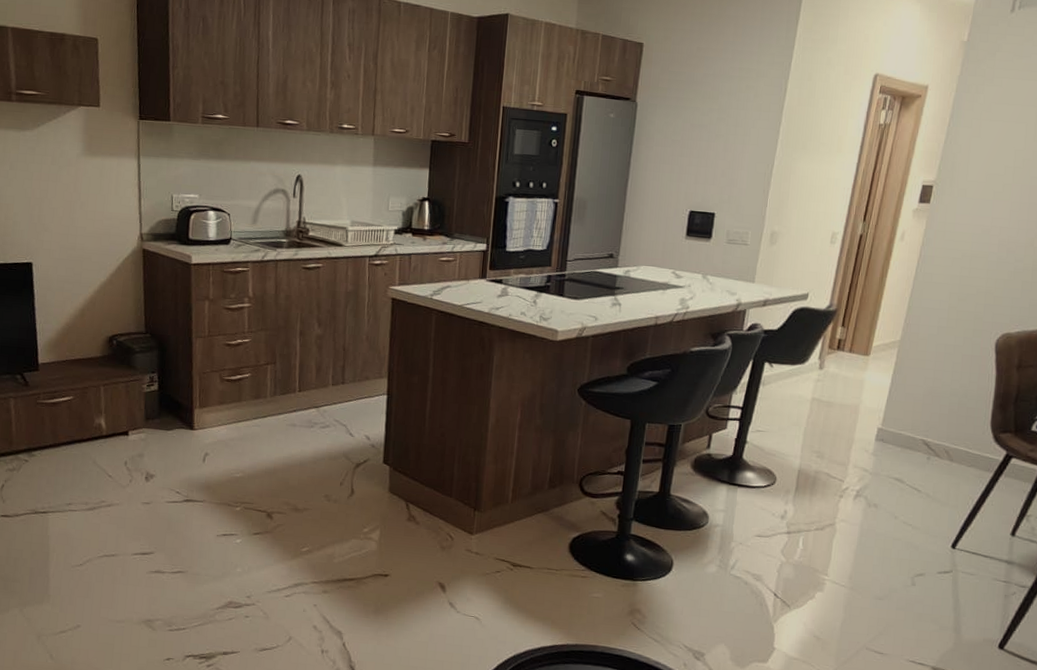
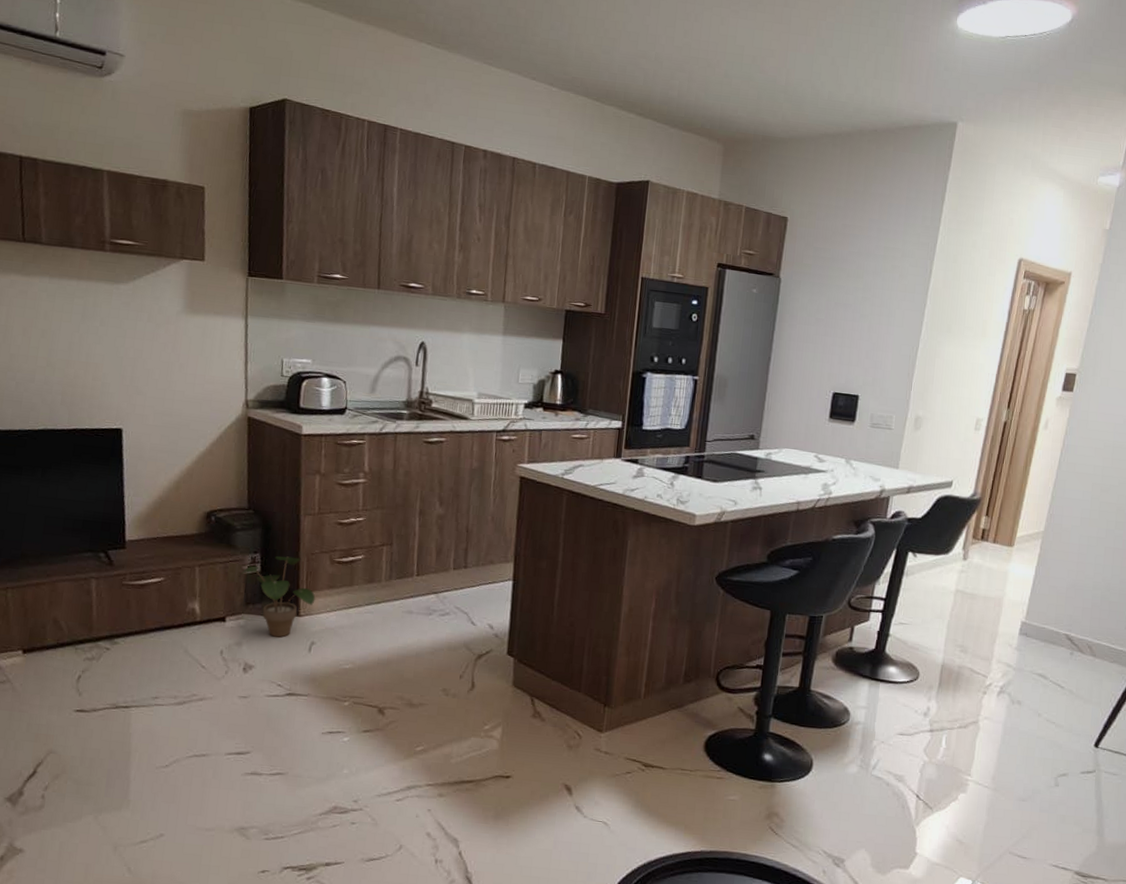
potted plant: none [138,375,208,449] -> present [238,555,316,638]

